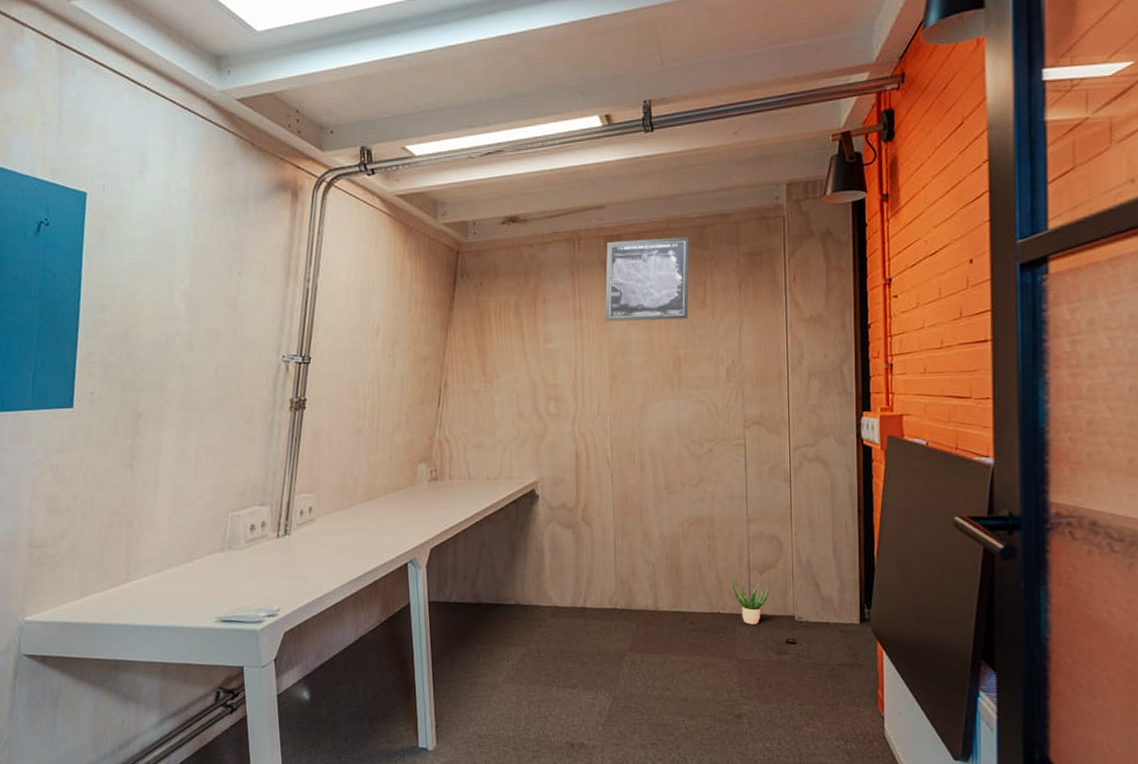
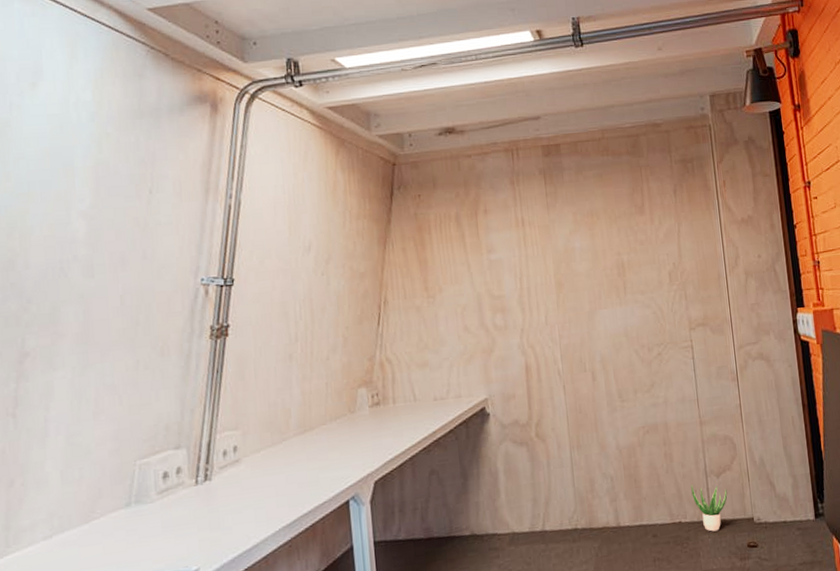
wall art: present [605,237,690,322] -> none [545,145,629,231]

